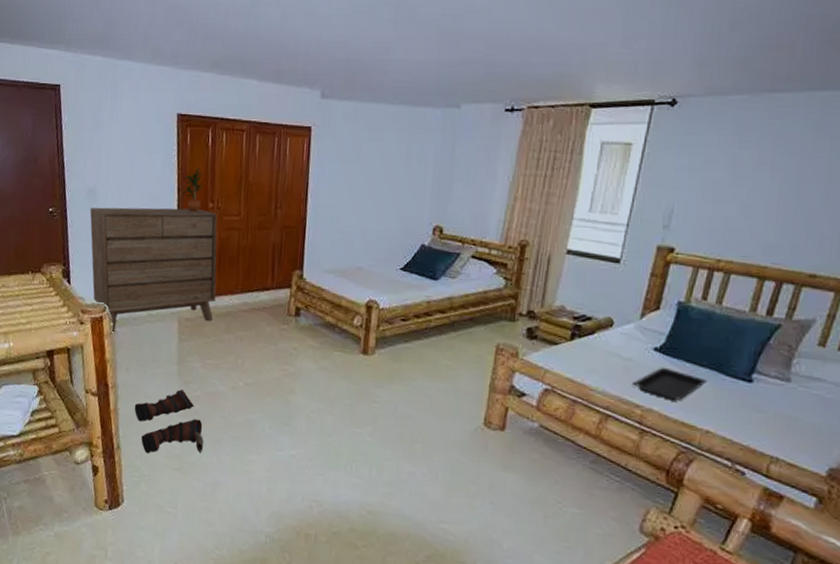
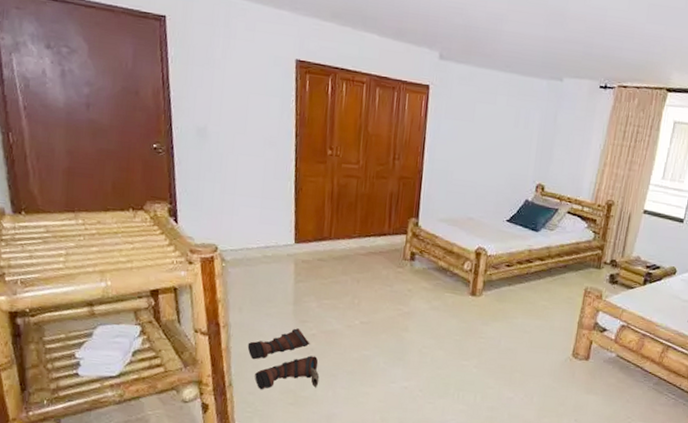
dresser: present [90,207,218,334] -> none [200,146,336,274]
potted plant: present [182,167,206,212] -> none [300,114,326,158]

